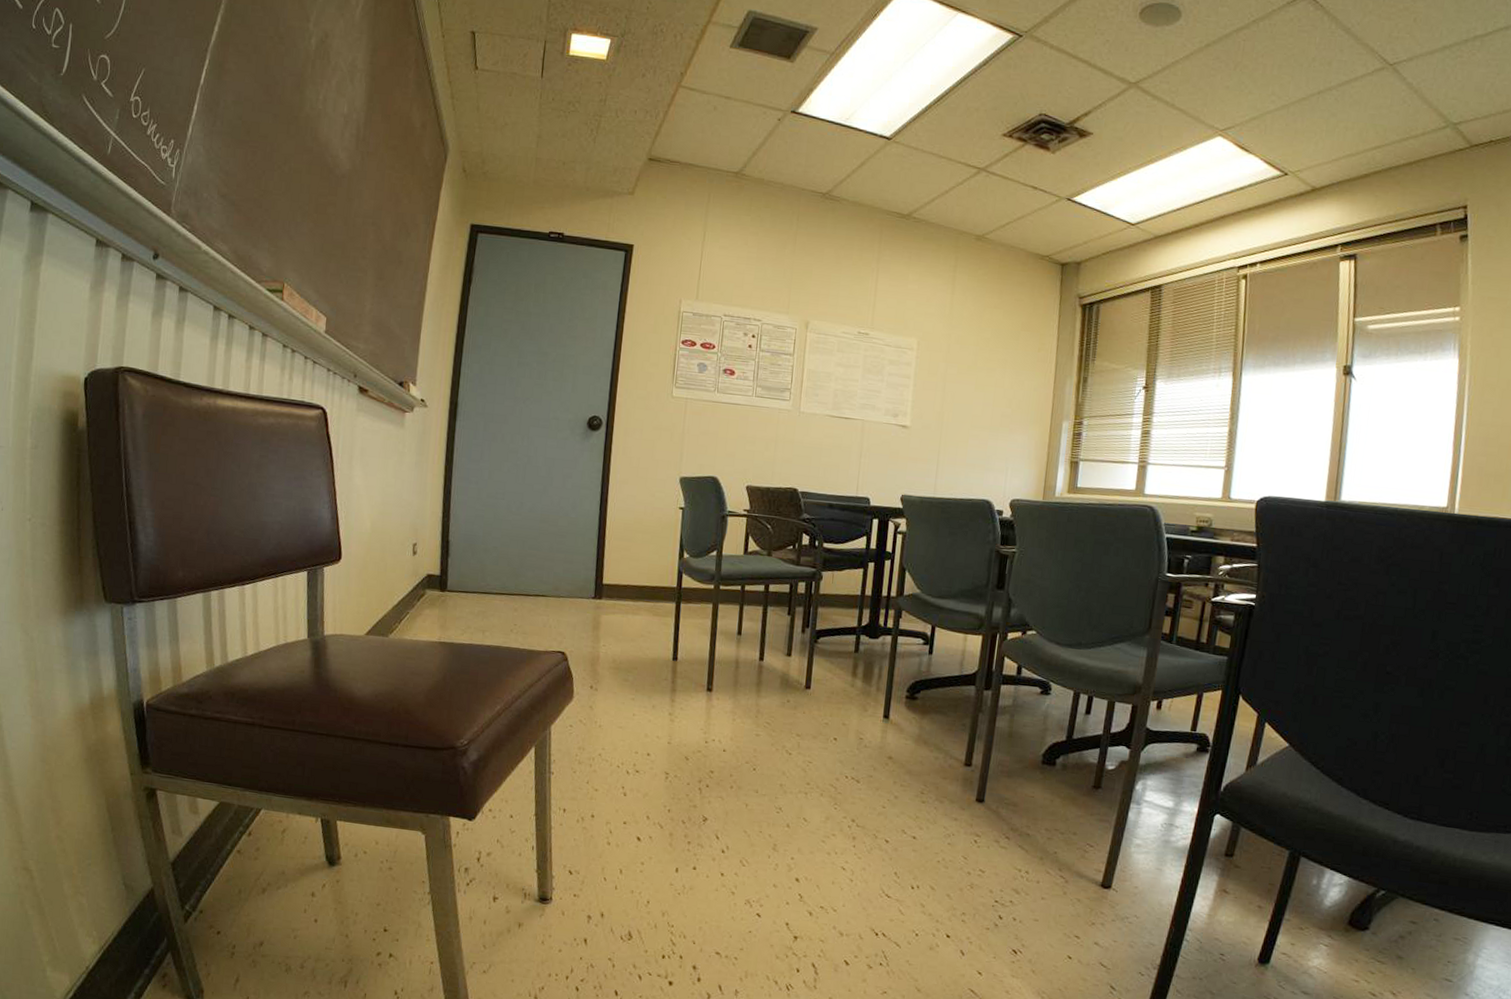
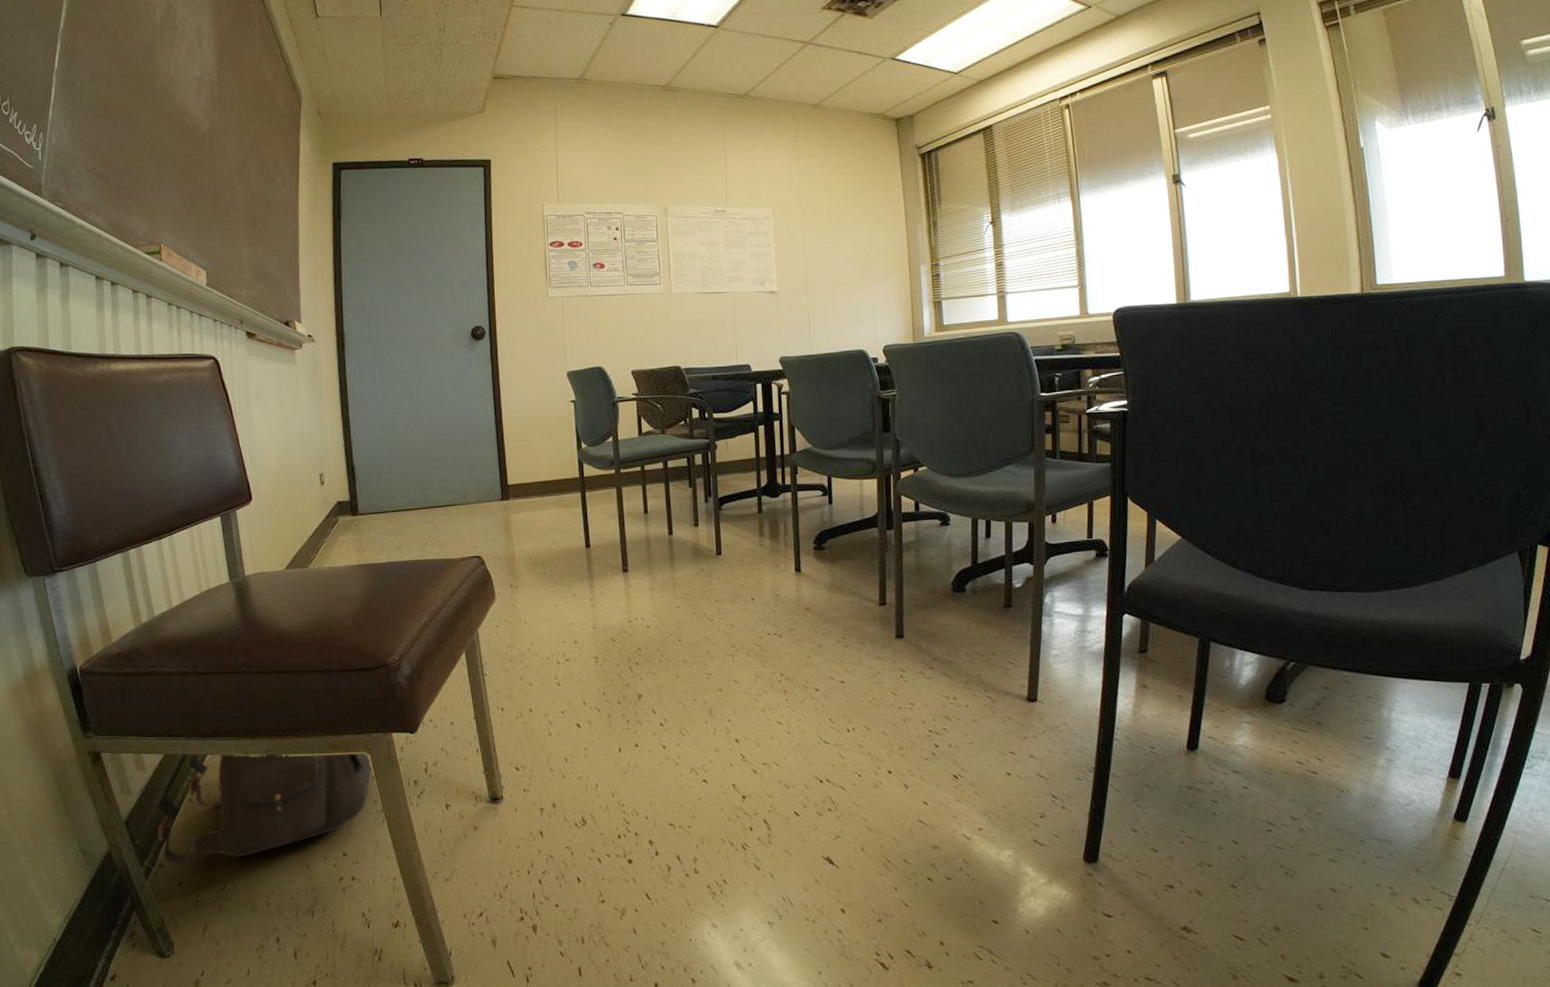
satchel: none [202,803,427,917] -> present [157,752,375,864]

